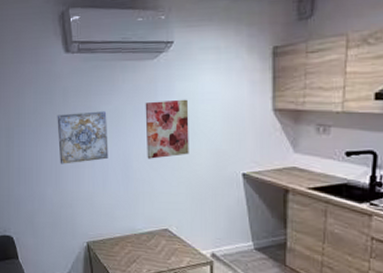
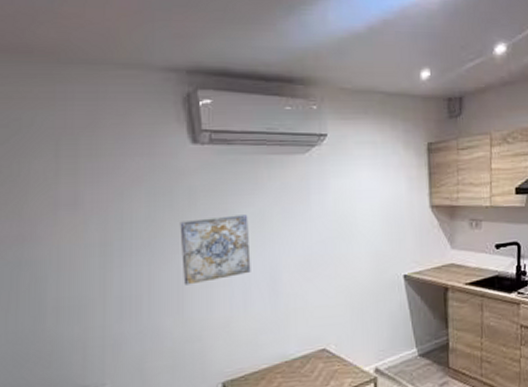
wall art: present [145,99,189,159] -> none [295,198,348,268]

